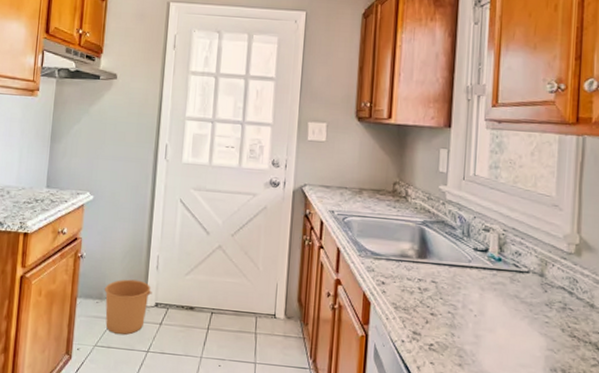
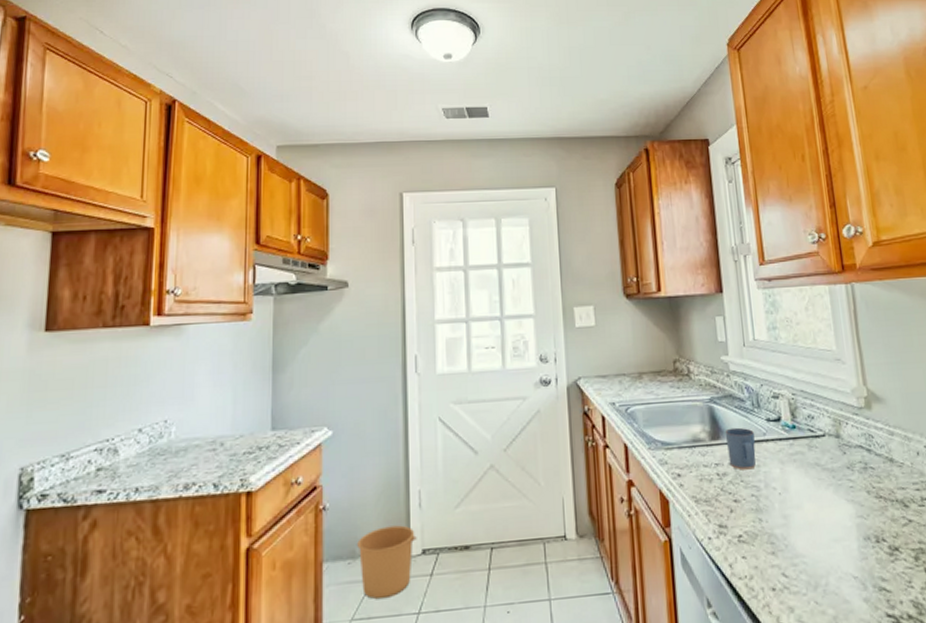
mug: none [431,250,460,290] -> present [725,427,756,470]

